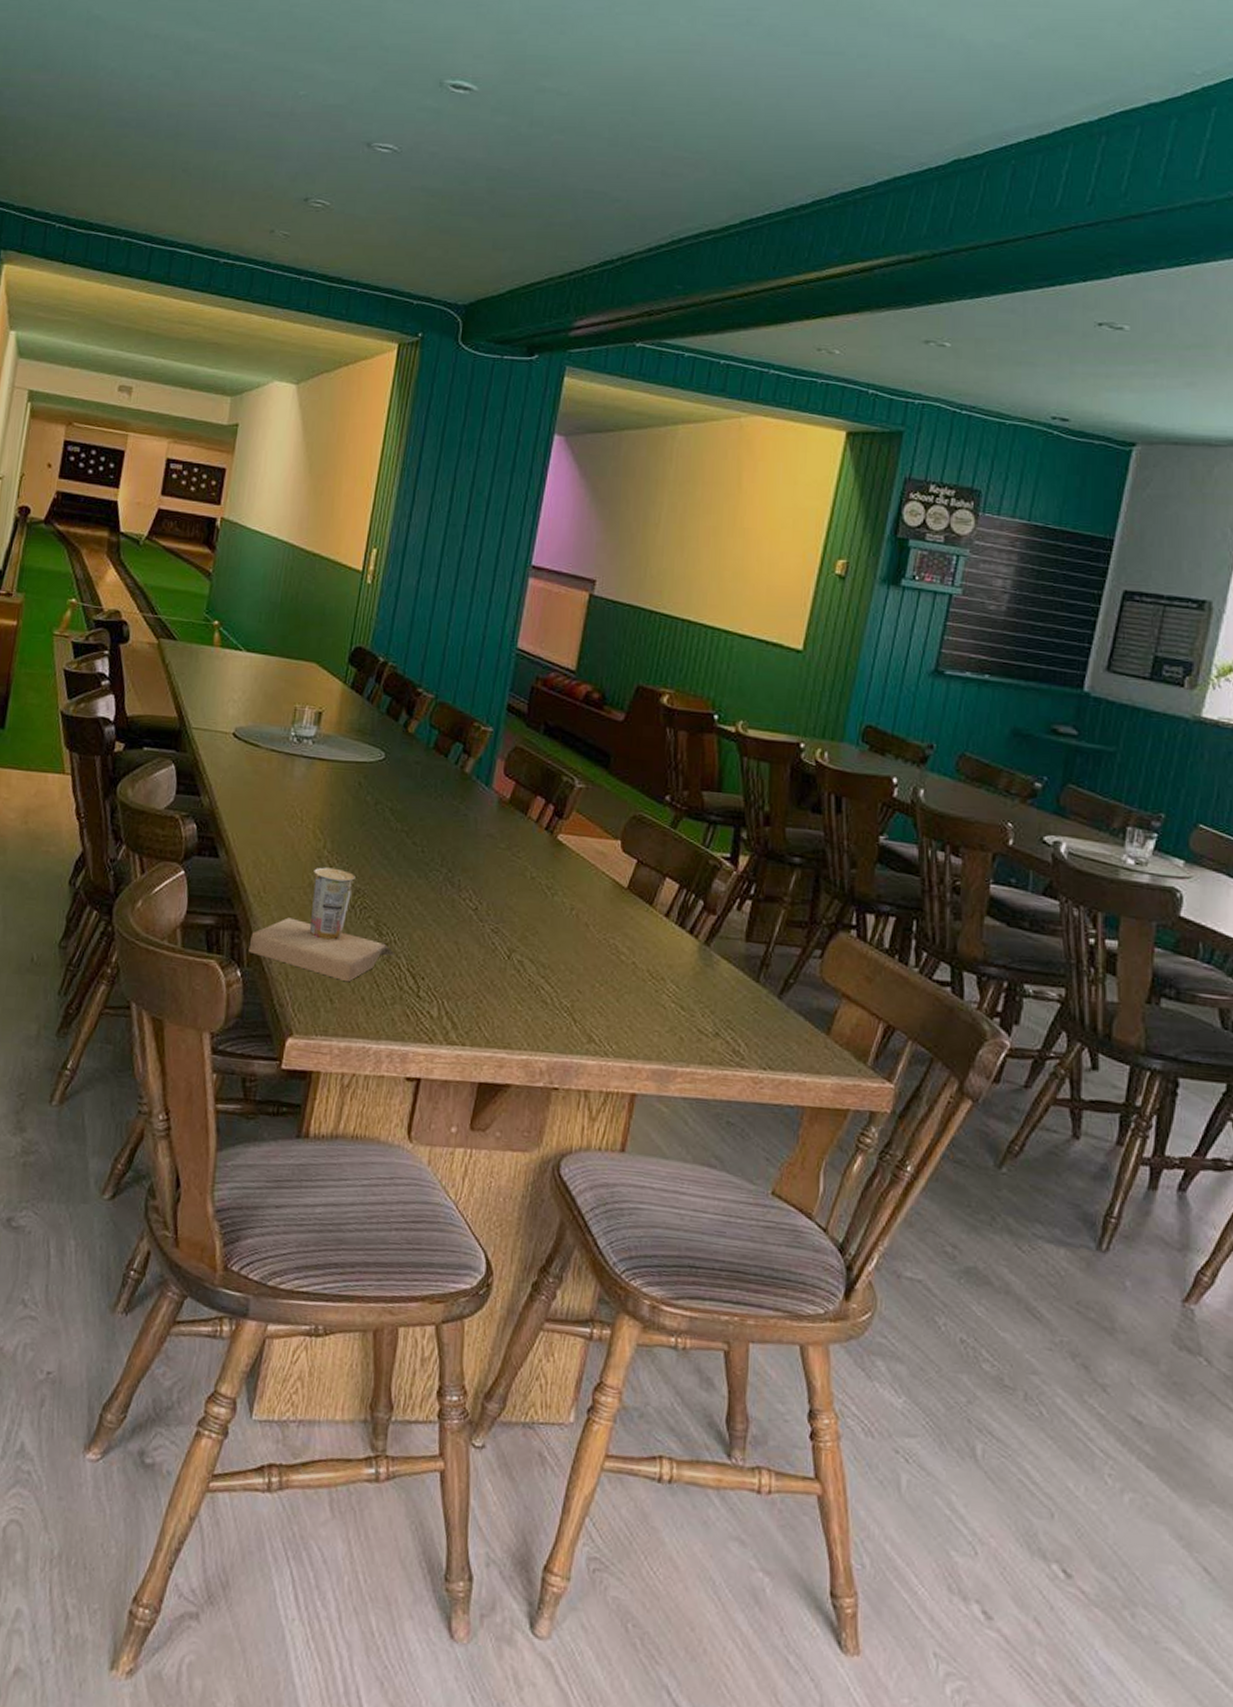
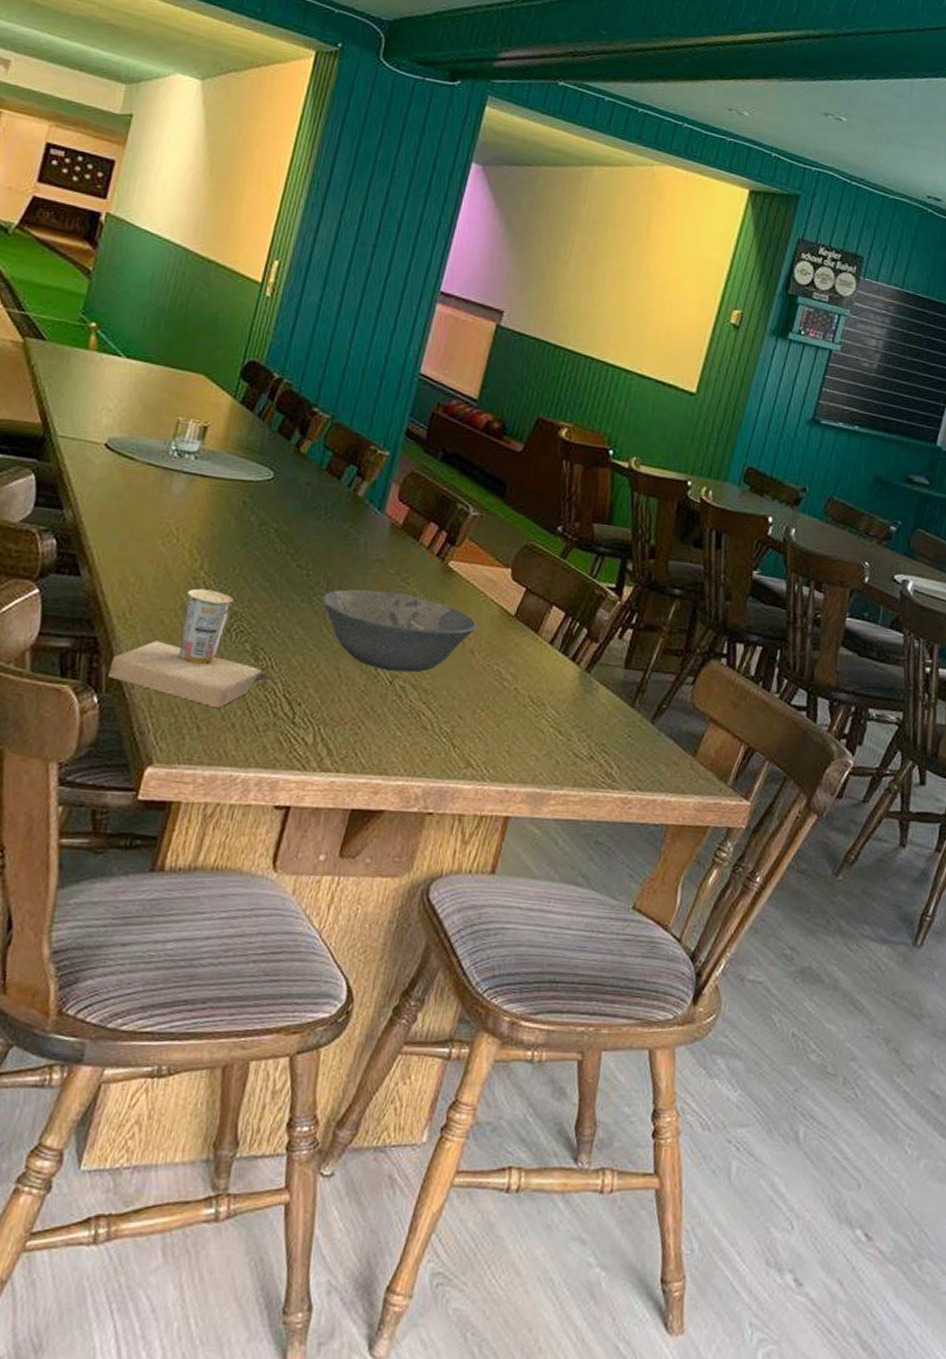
bowl: none [438,864,590,947] -> present [322,589,477,673]

